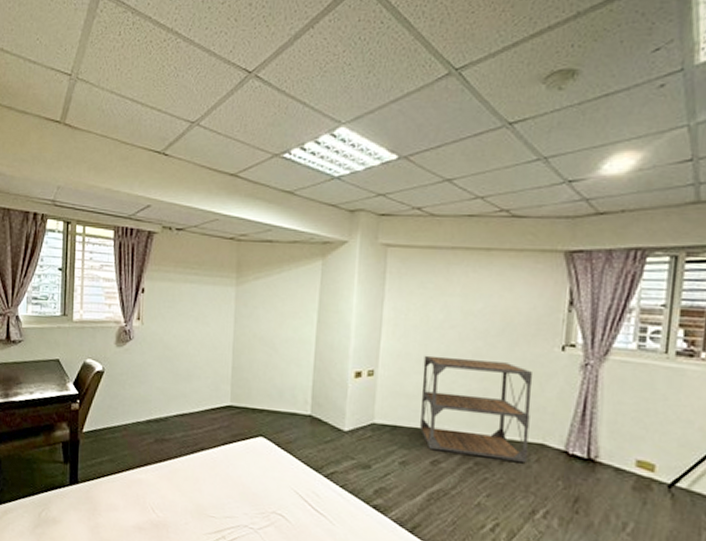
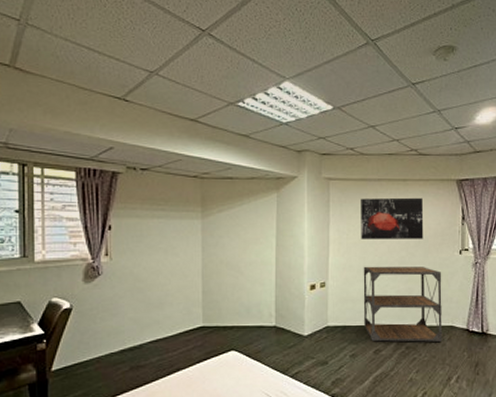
wall art: none [423,271,513,327] -> present [361,197,424,240]

